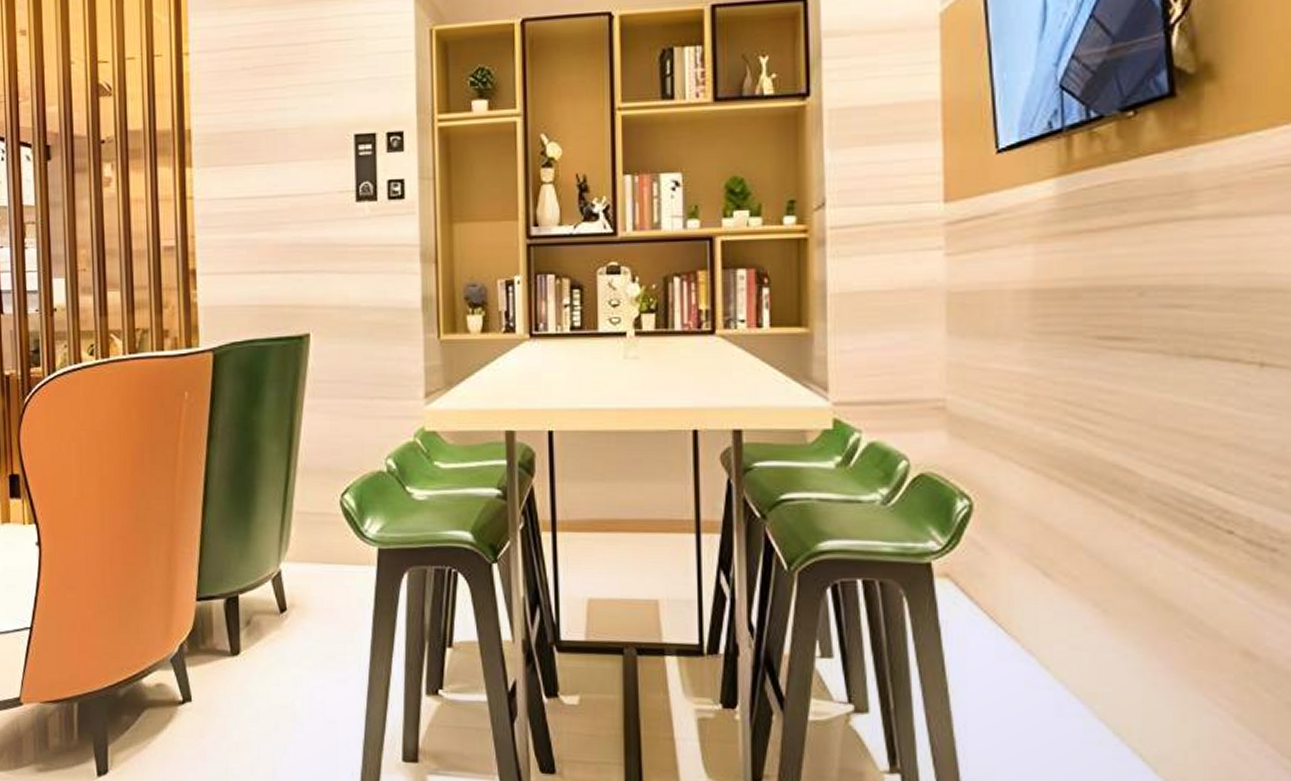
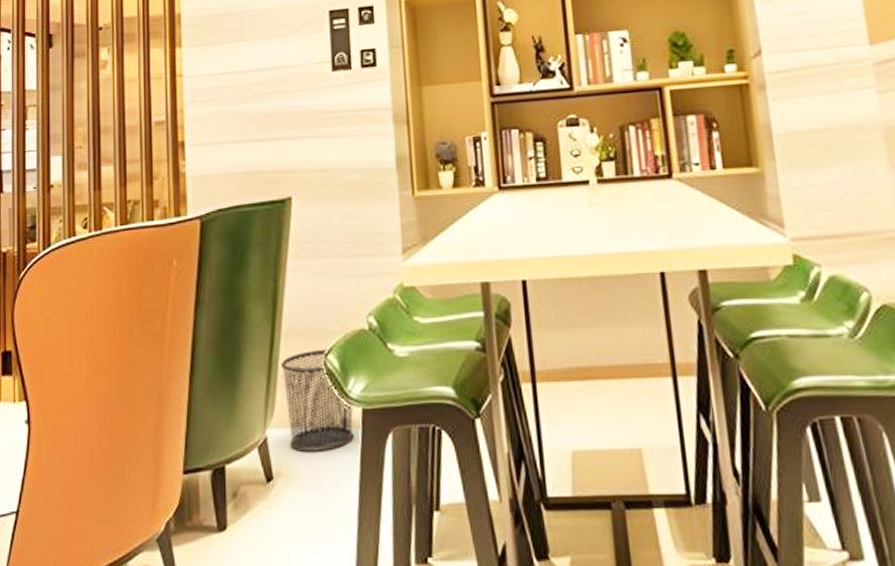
waste bin: none [296,488,369,588] -> present [281,349,354,453]

